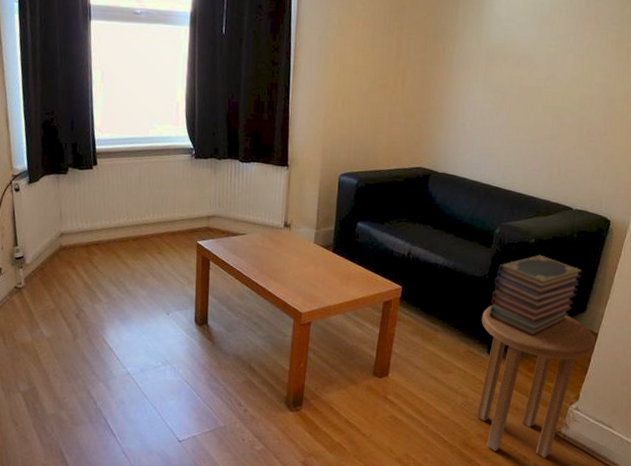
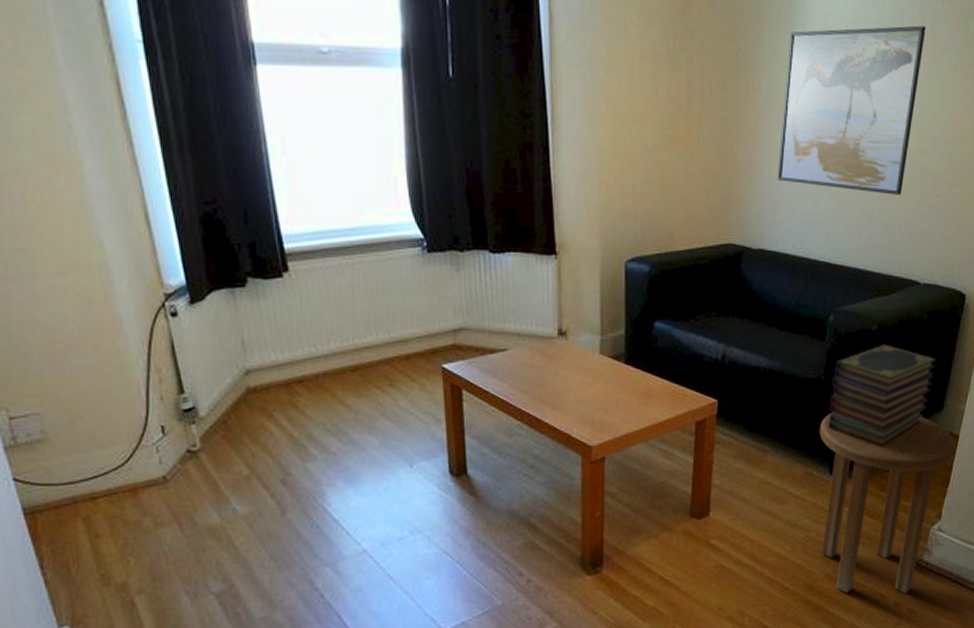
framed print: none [462,9,590,139] -> present [777,25,926,195]

